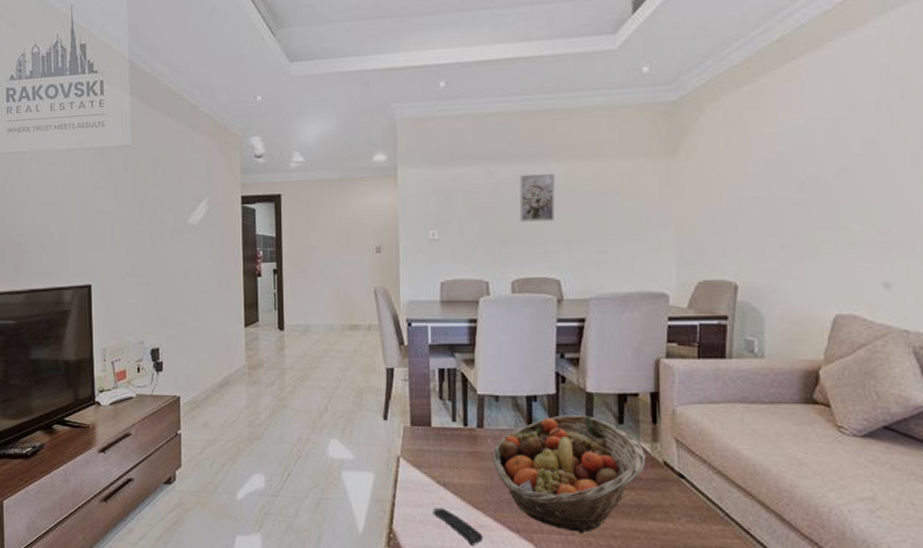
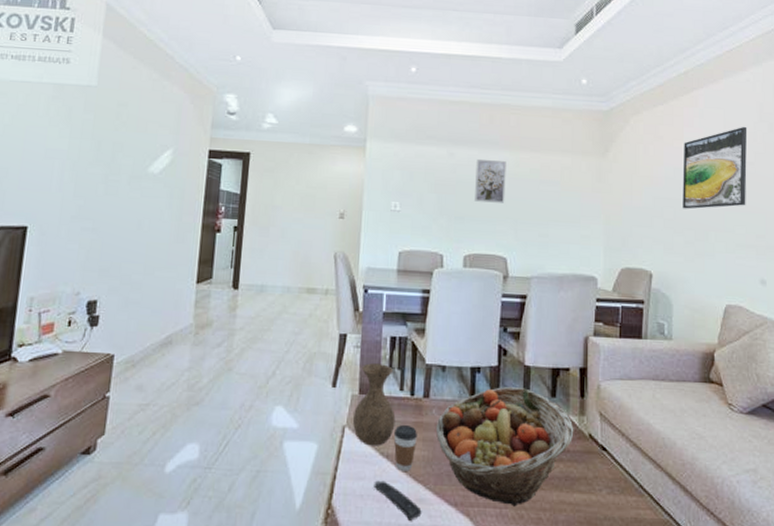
vase: none [406,396,450,475] -> present [352,363,396,446]
coffee cup: none [449,454,473,499] -> present [393,424,417,471]
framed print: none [776,96,867,207] -> present [682,126,748,209]

